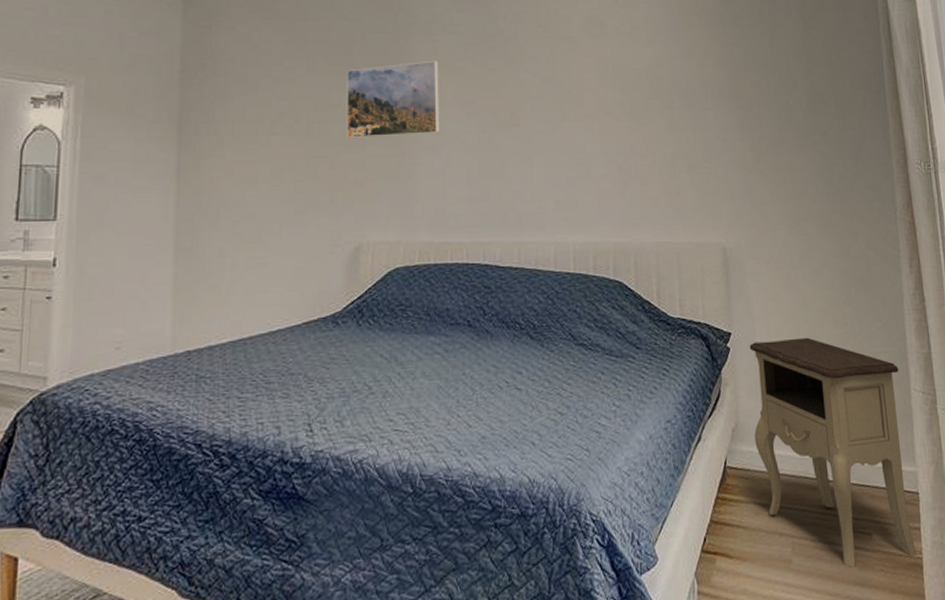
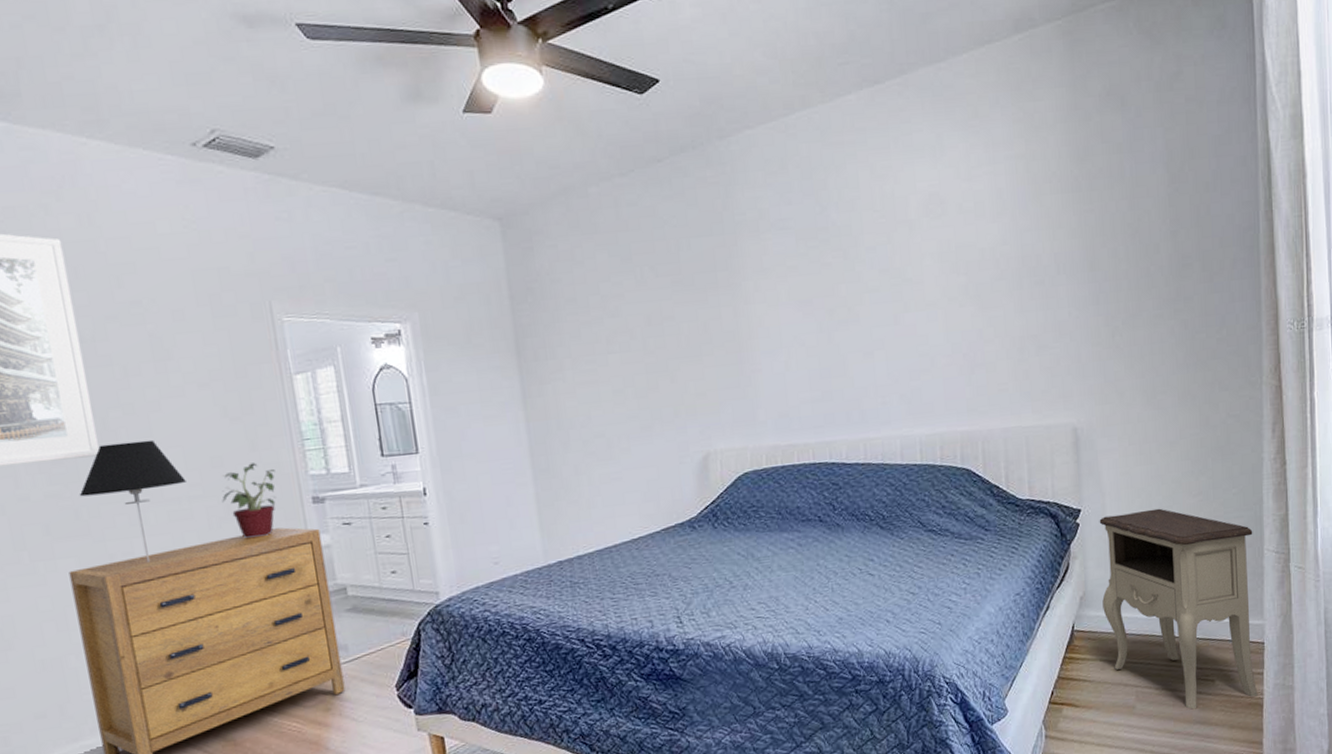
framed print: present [346,60,440,138] -> none [675,260,777,350]

